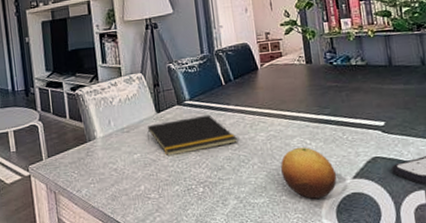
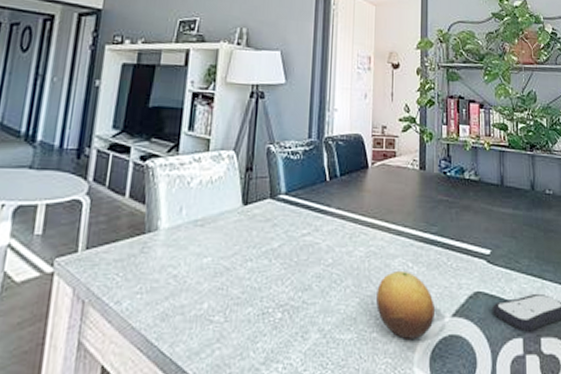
notepad: present [147,114,237,157] -> none [224,215,332,265]

